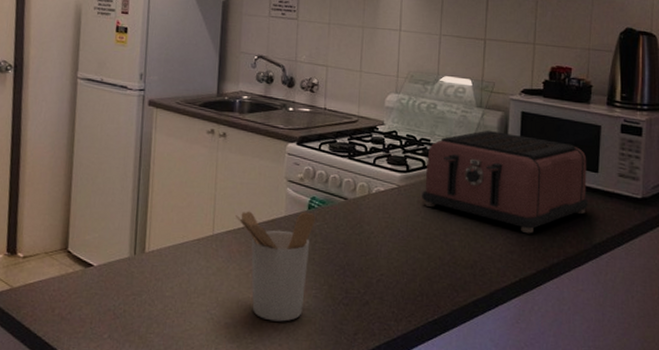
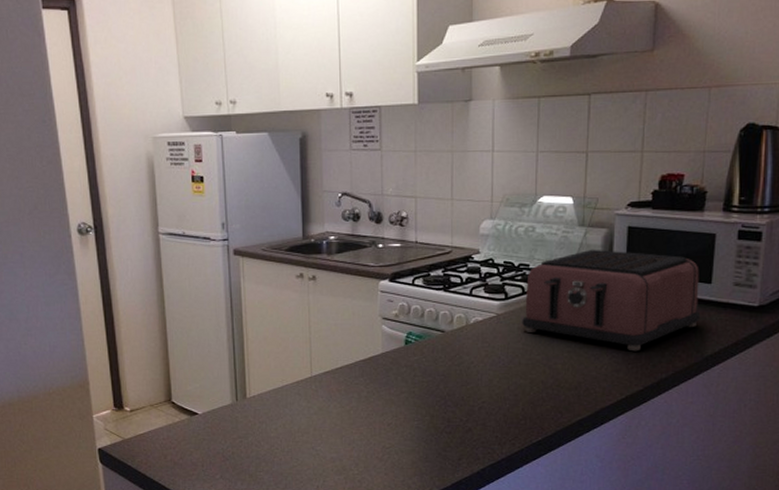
utensil holder: present [235,211,316,322] -> none [332,347,413,453]

